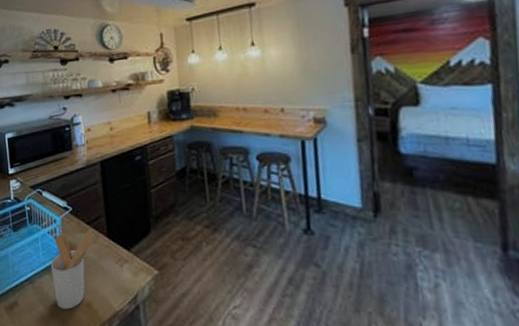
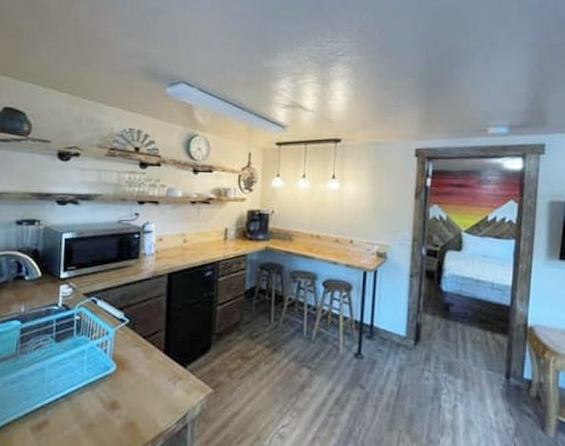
utensil holder: present [51,228,95,310] -> none [94,343,151,429]

